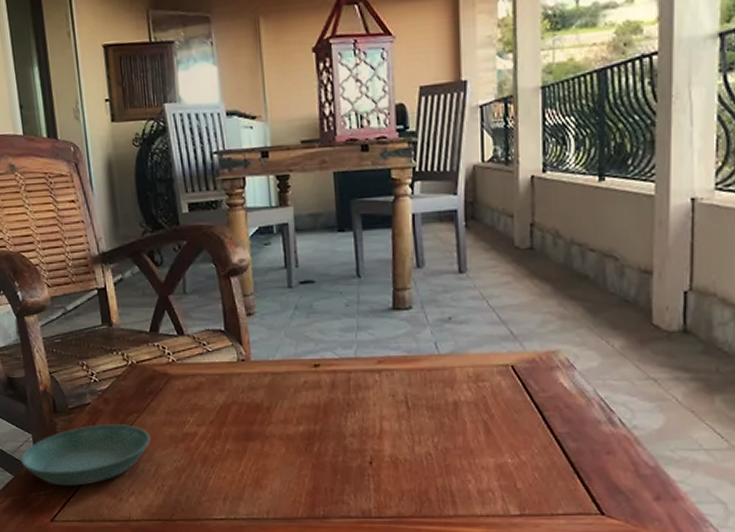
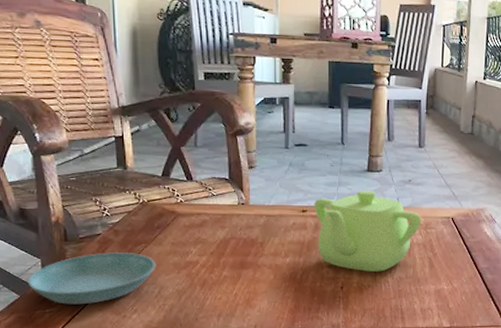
teapot: none [328,335,470,442] -> present [314,190,421,273]

